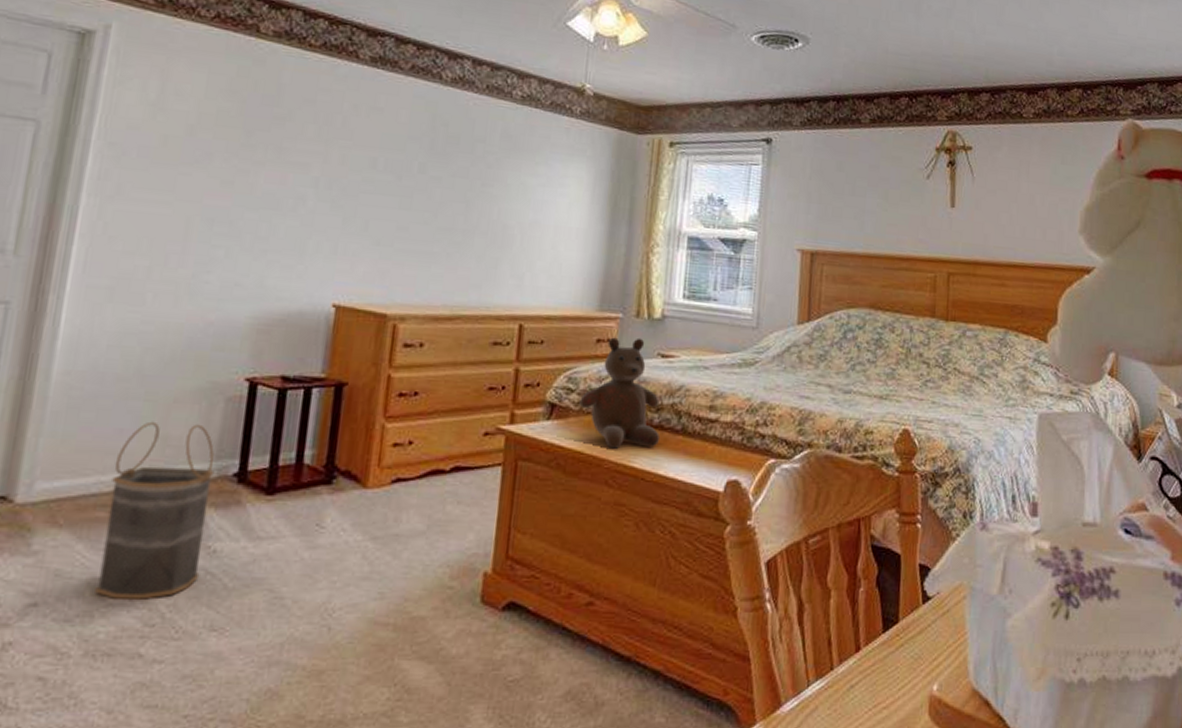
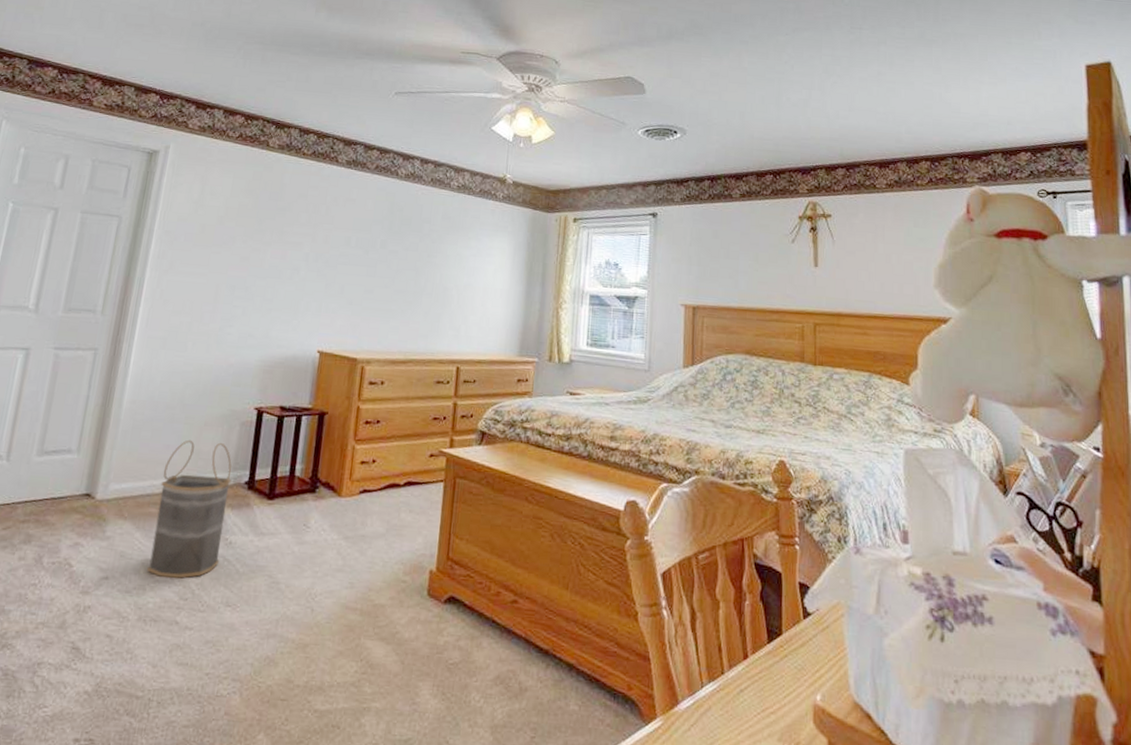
teddy bear: present [579,337,661,449] -> none [504,378,570,471]

